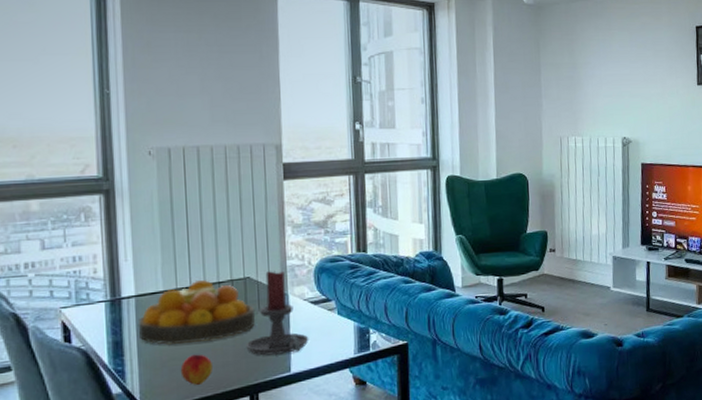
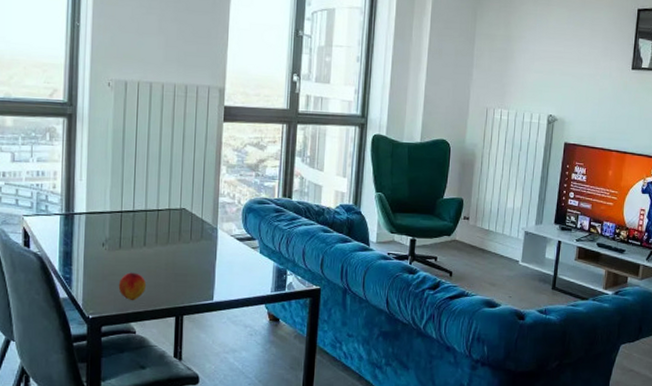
fruit bowl: present [137,279,256,345] -> none [86,205,188,262]
candle holder: present [245,271,309,356] -> none [176,205,232,283]

